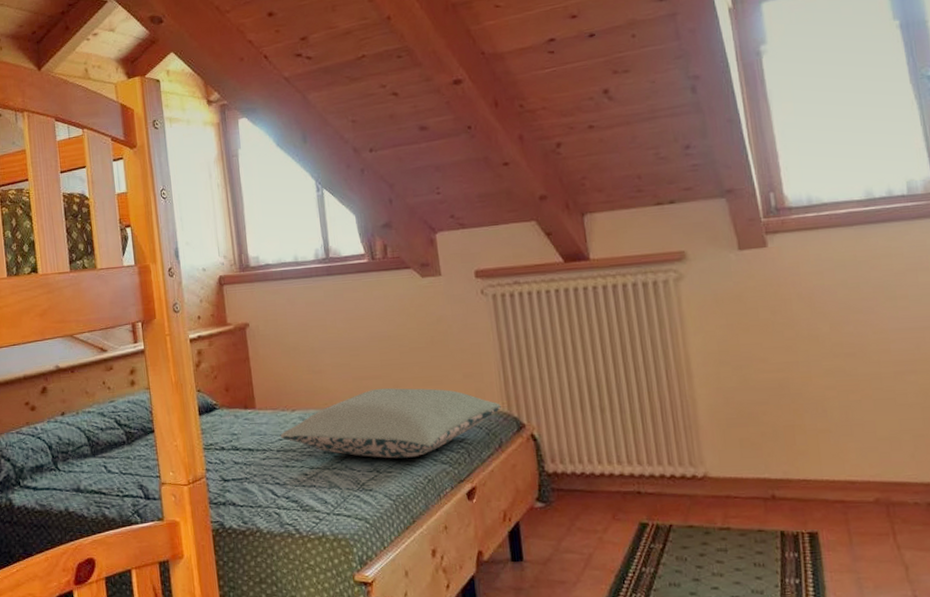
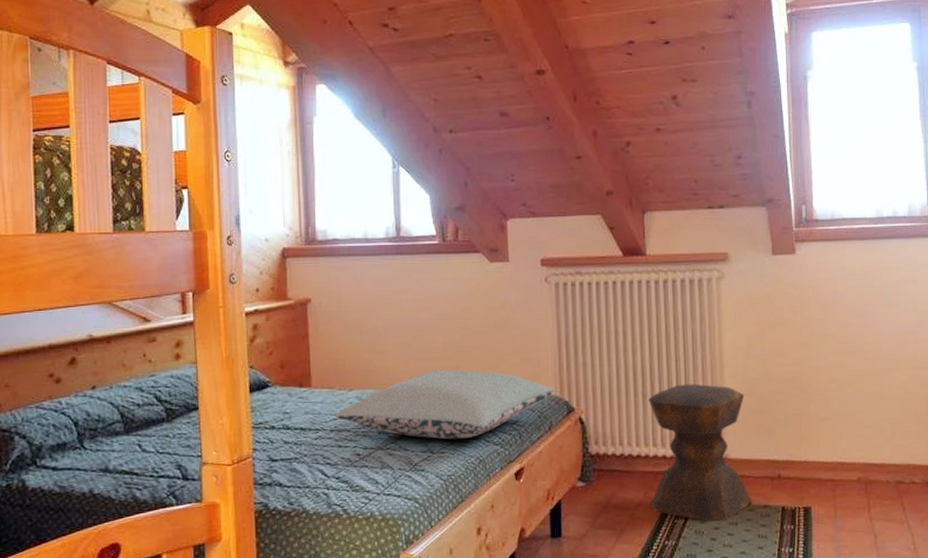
stool: none [606,395,743,547] -> present [648,383,752,522]

